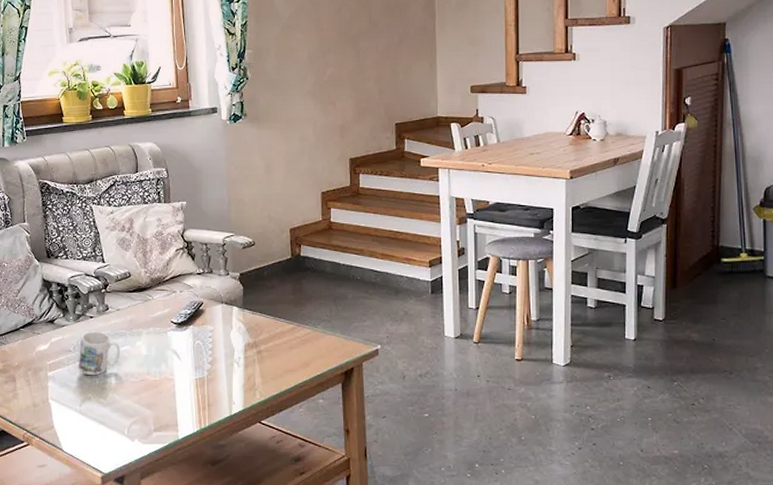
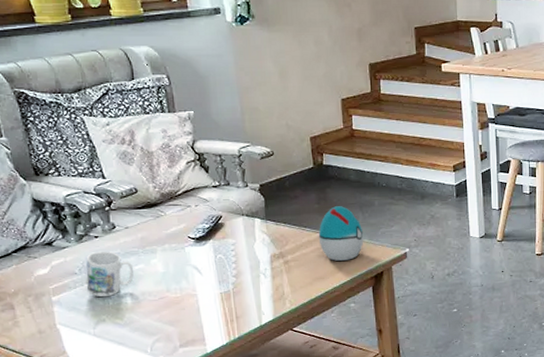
decorative egg: none [291,298,336,354] -> present [318,206,364,261]

